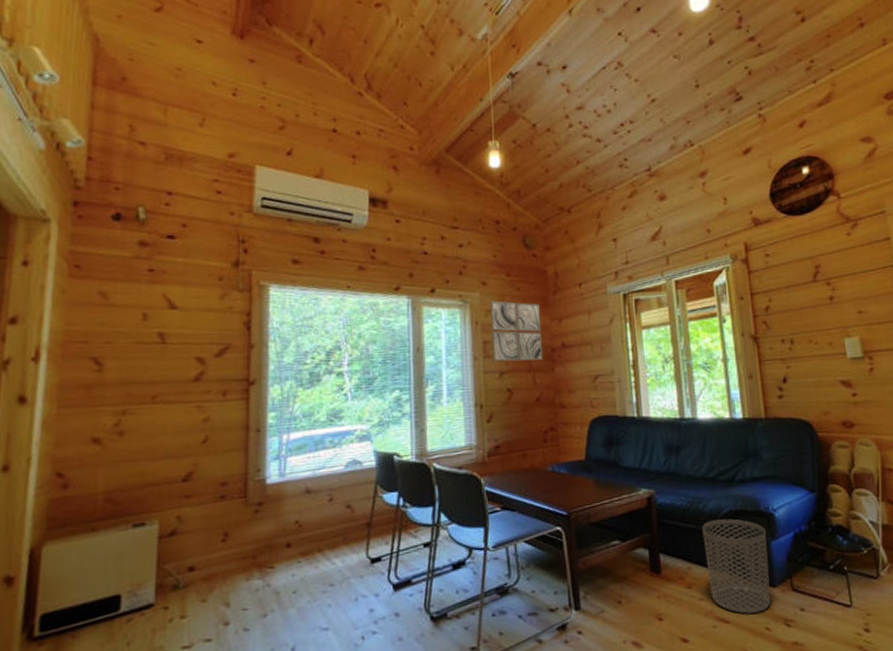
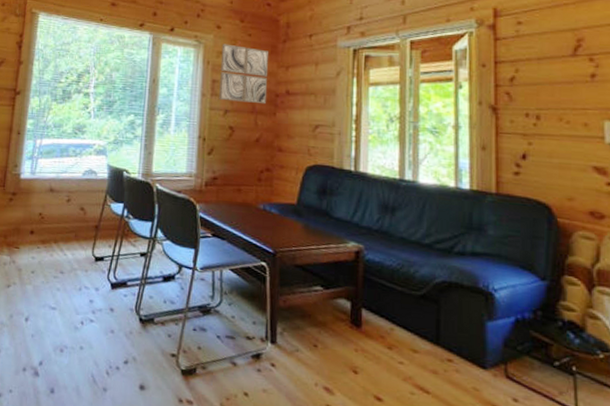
waste bin: present [702,519,771,614] -> none [410,287,482,391]

